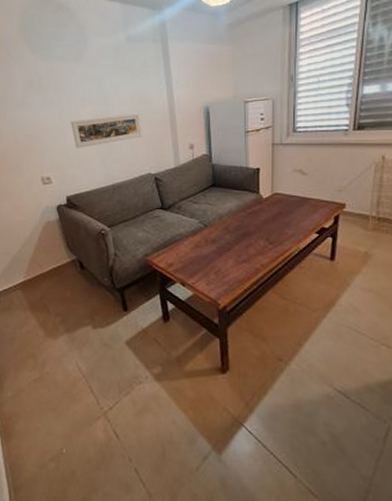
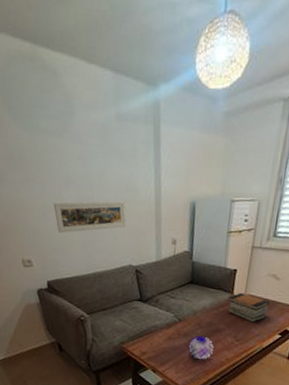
decorative orb: none [218,241,247,268] -> present [188,335,214,360]
book stack: none [254,192,300,222] -> present [227,293,270,323]

